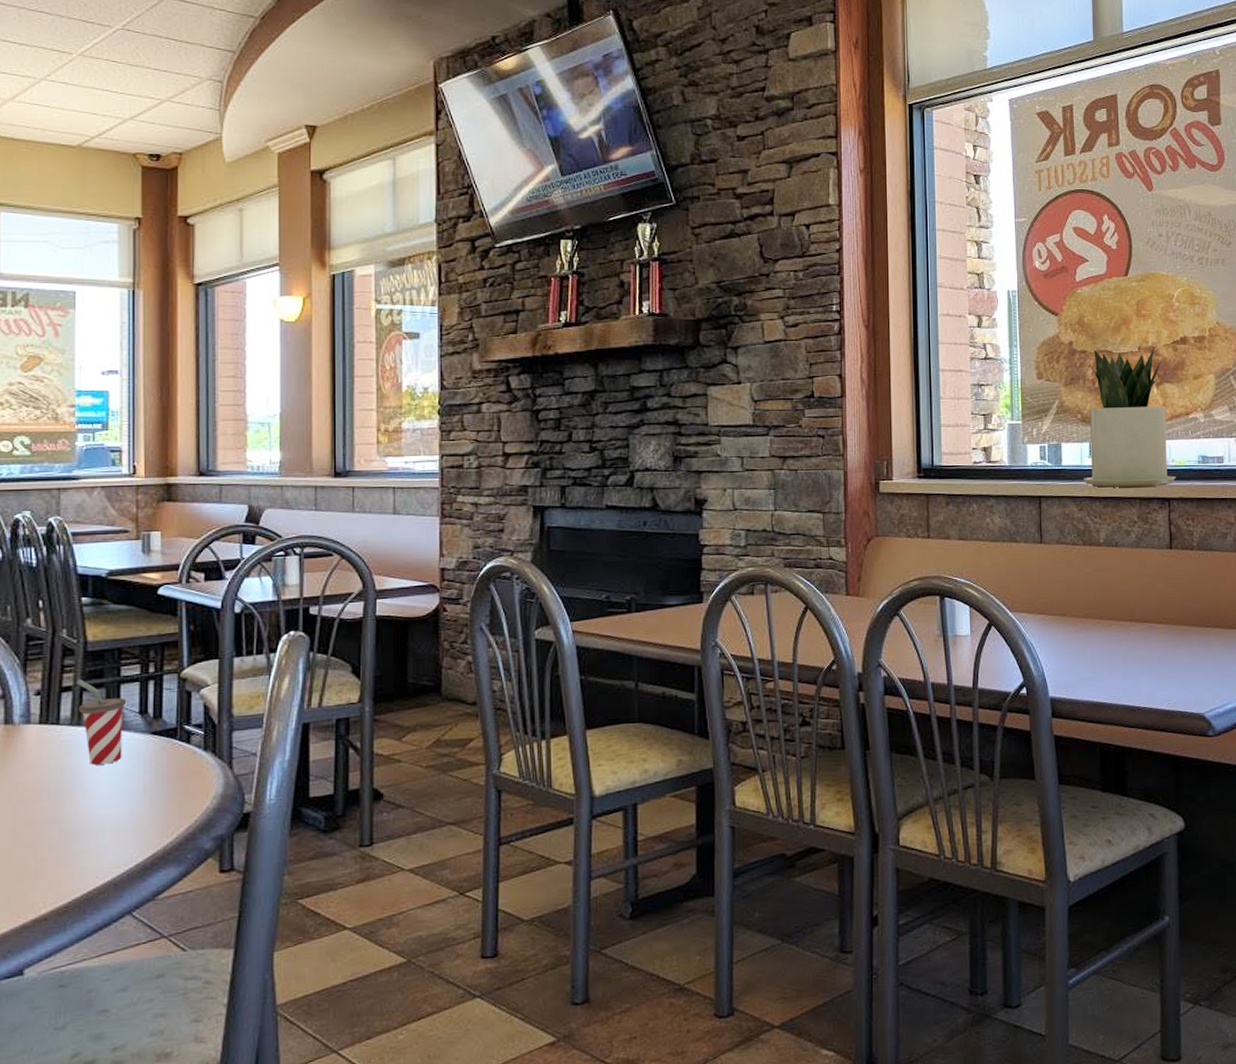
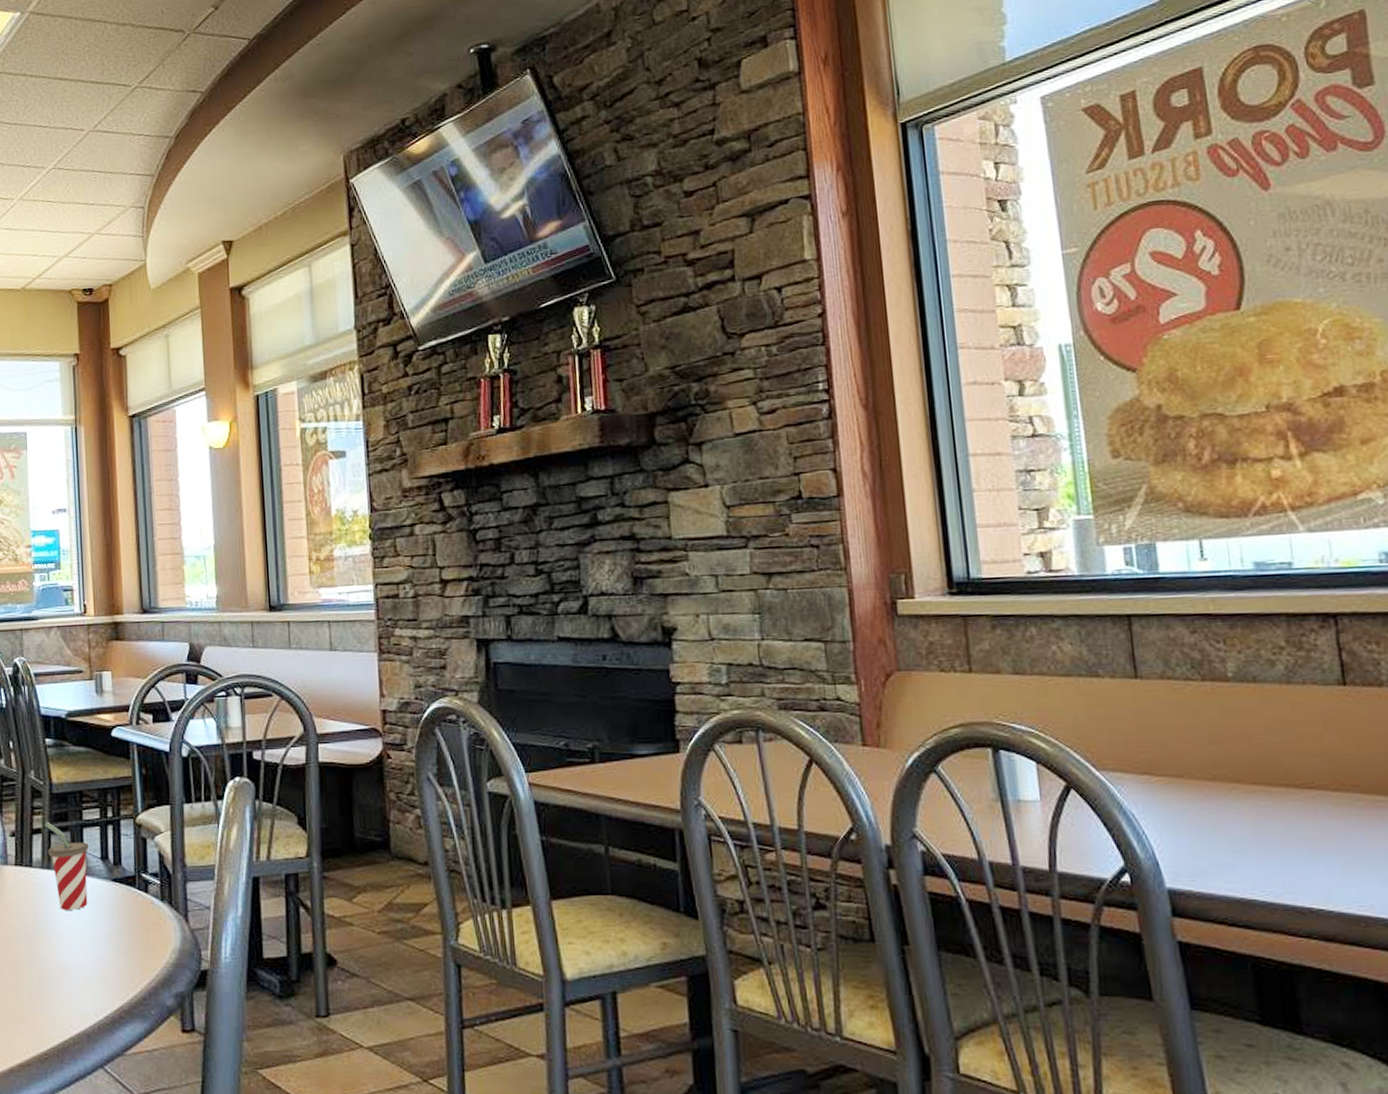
planter: present [1083,347,1176,488] -> none [1191,404,1345,601]

